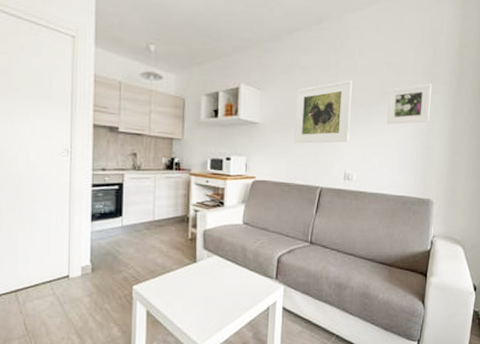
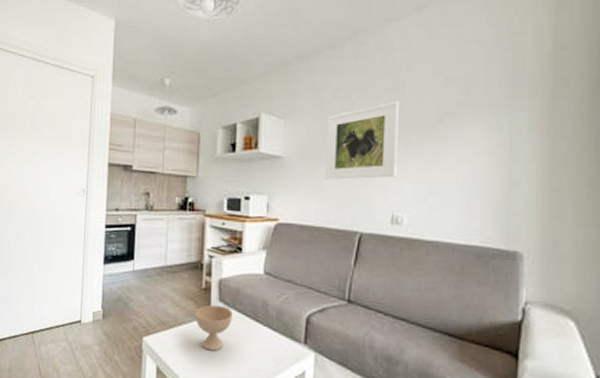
bowl: none [182,252,216,292] -> present [195,304,233,351]
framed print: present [386,83,432,124] -> none [447,99,513,153]

